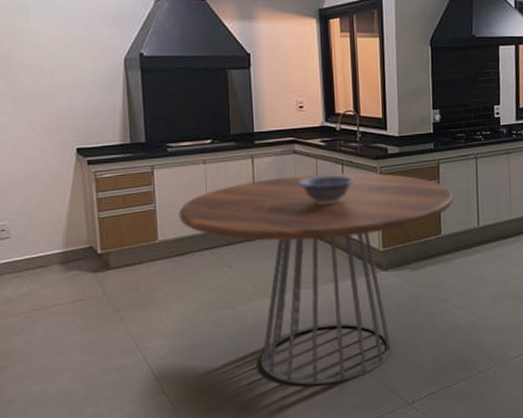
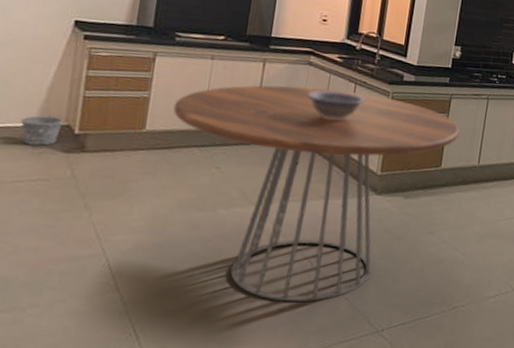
bucket: none [49,230,86,270] -> present [20,104,64,146]

